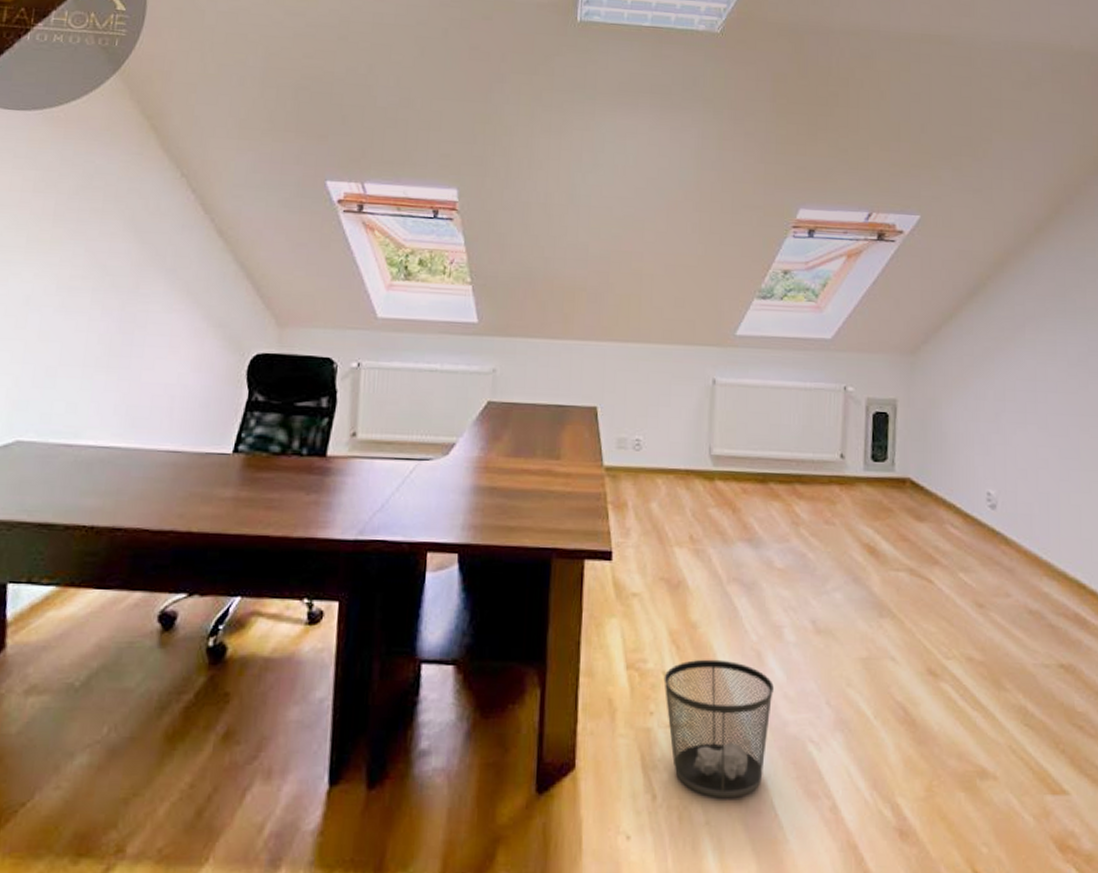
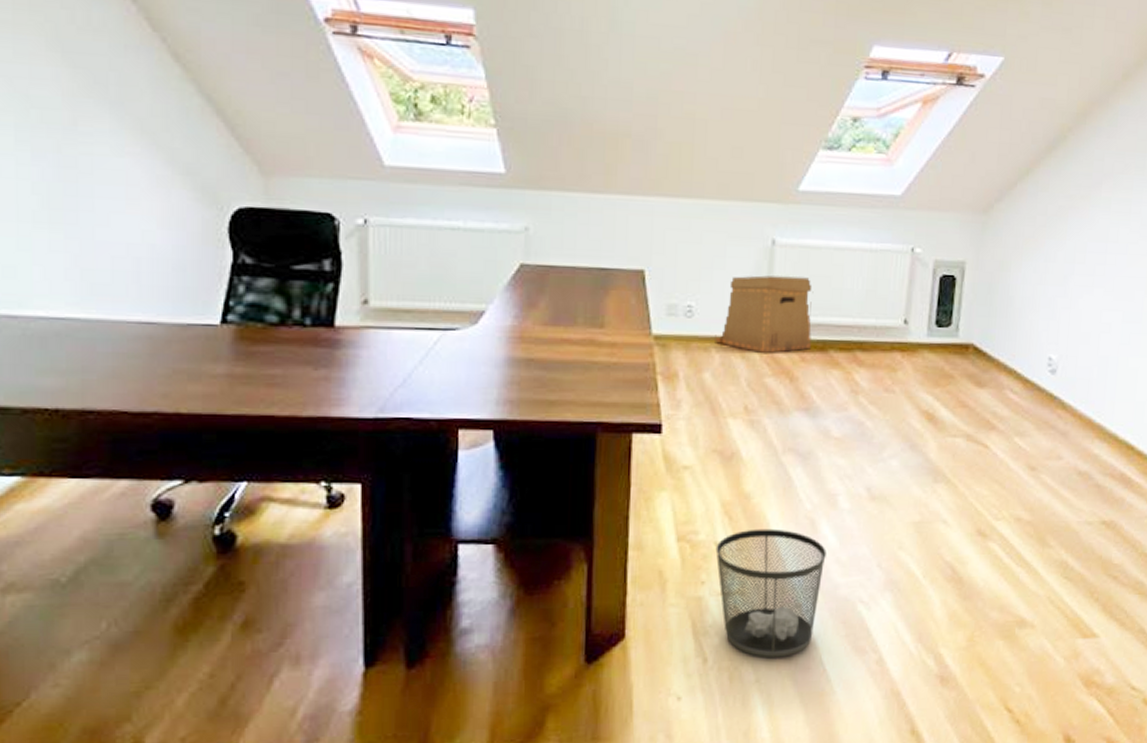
cardboard box: none [661,412,753,486] -> present [715,275,814,354]

